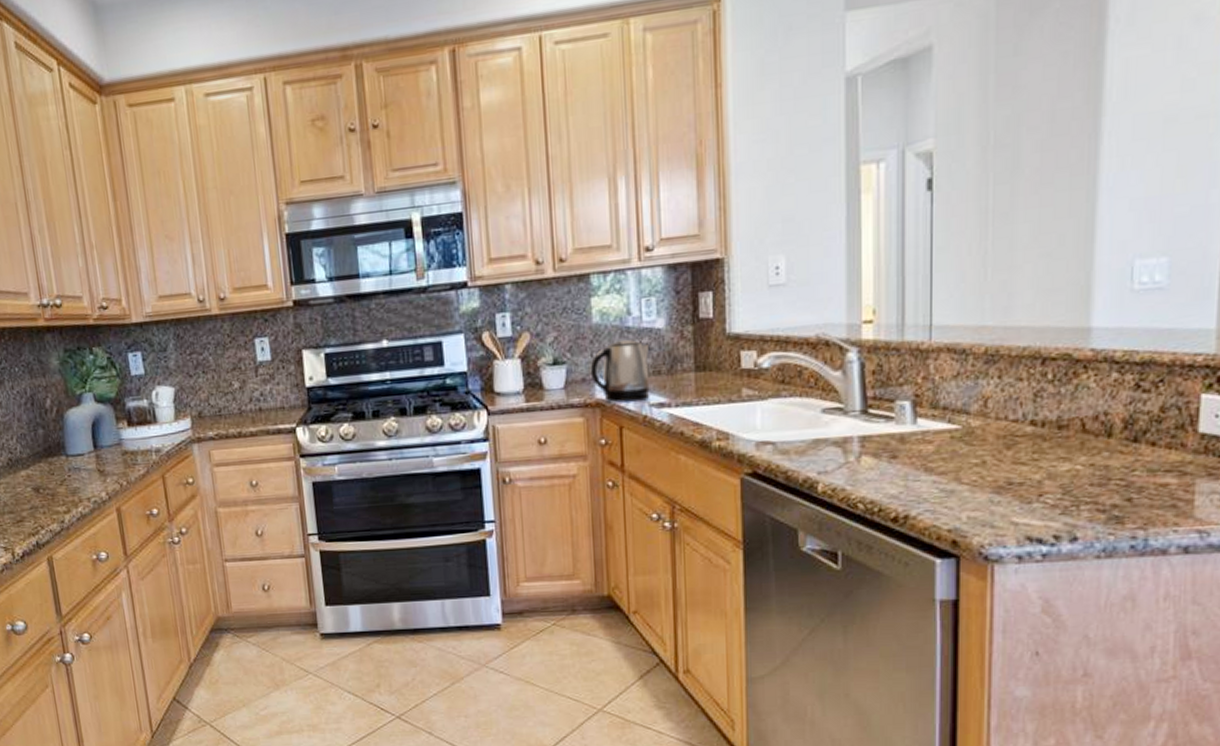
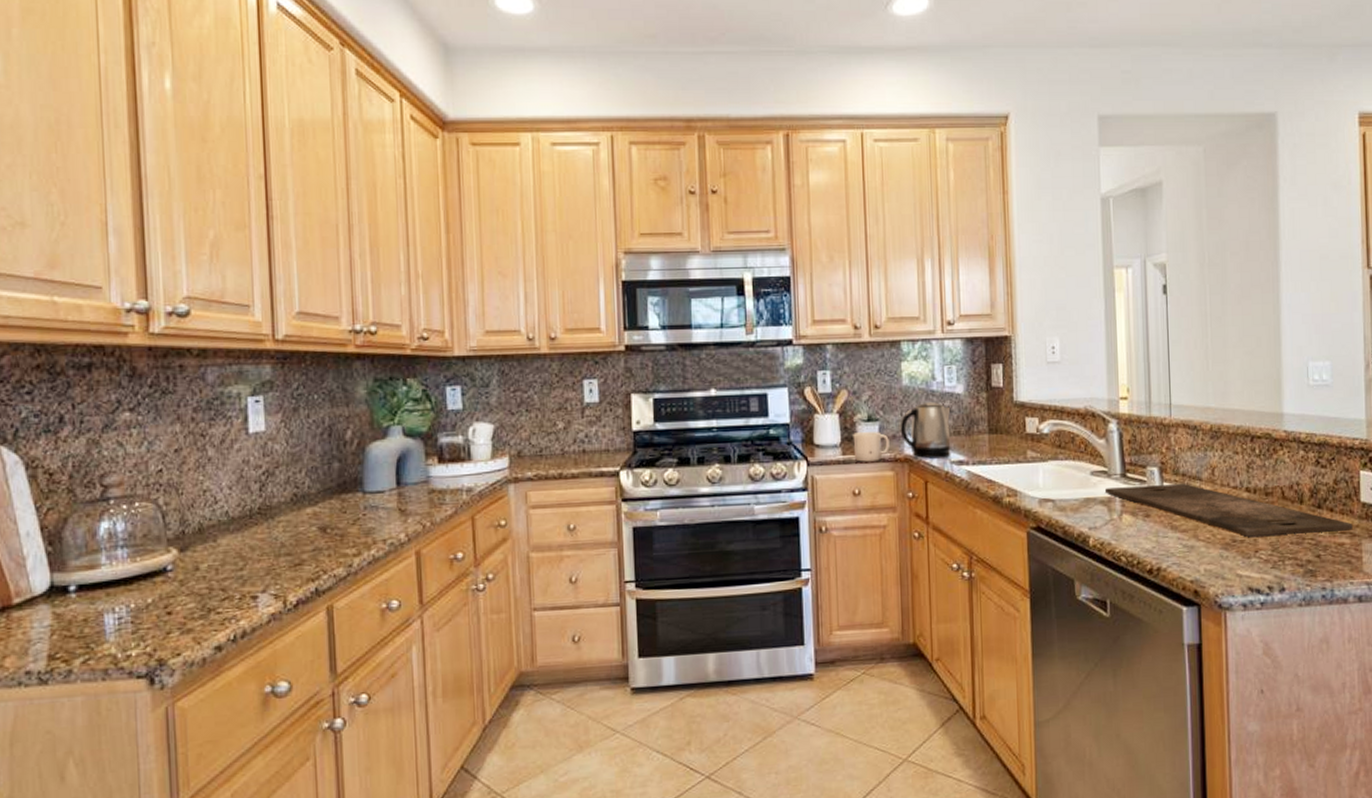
mug: none [537,375,579,409] -> present [853,432,889,462]
cutting board: none [839,418,1184,479] -> present [1104,484,1353,537]

